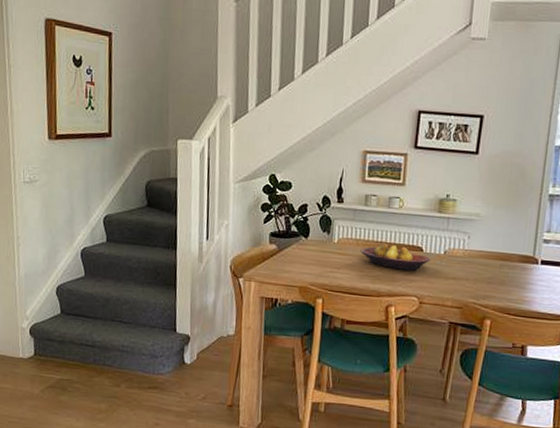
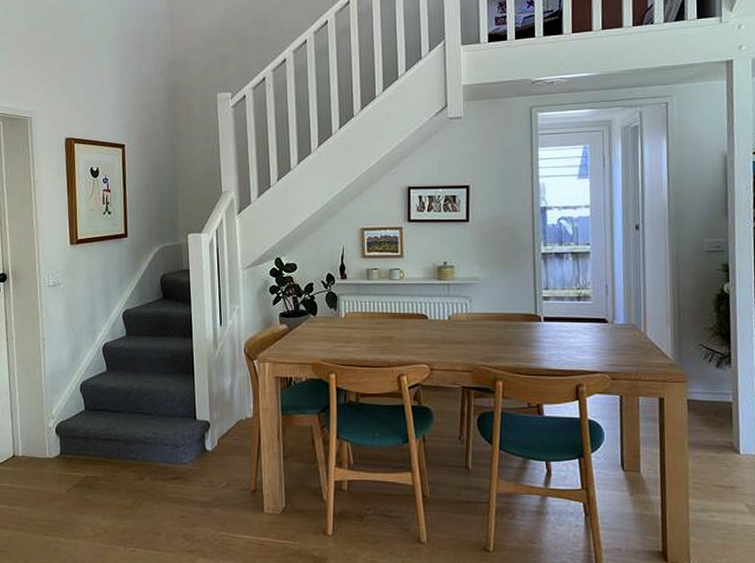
fruit bowl: present [360,243,431,271] -> none [367,314,436,338]

